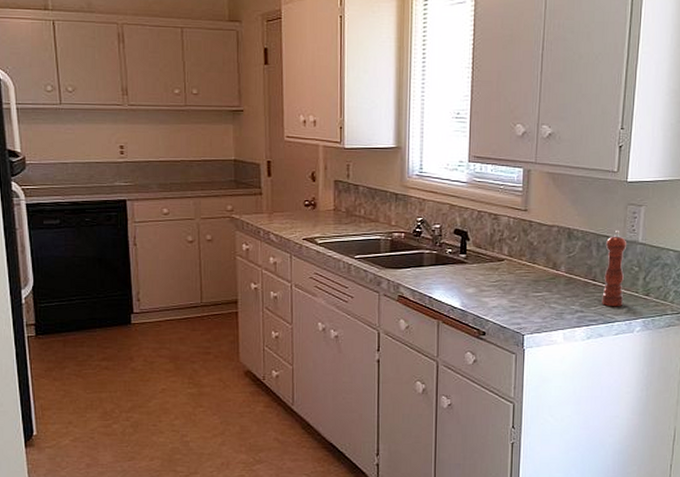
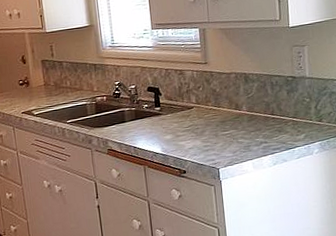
pepper mill: present [602,231,627,307] -> none [278,70,300,135]

